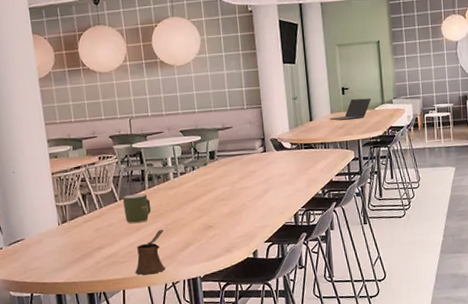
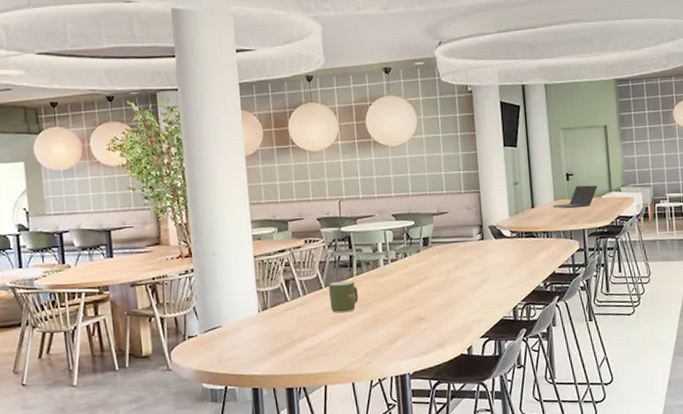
coffee pot: present [135,230,165,275] -> none [339,321,372,370]

